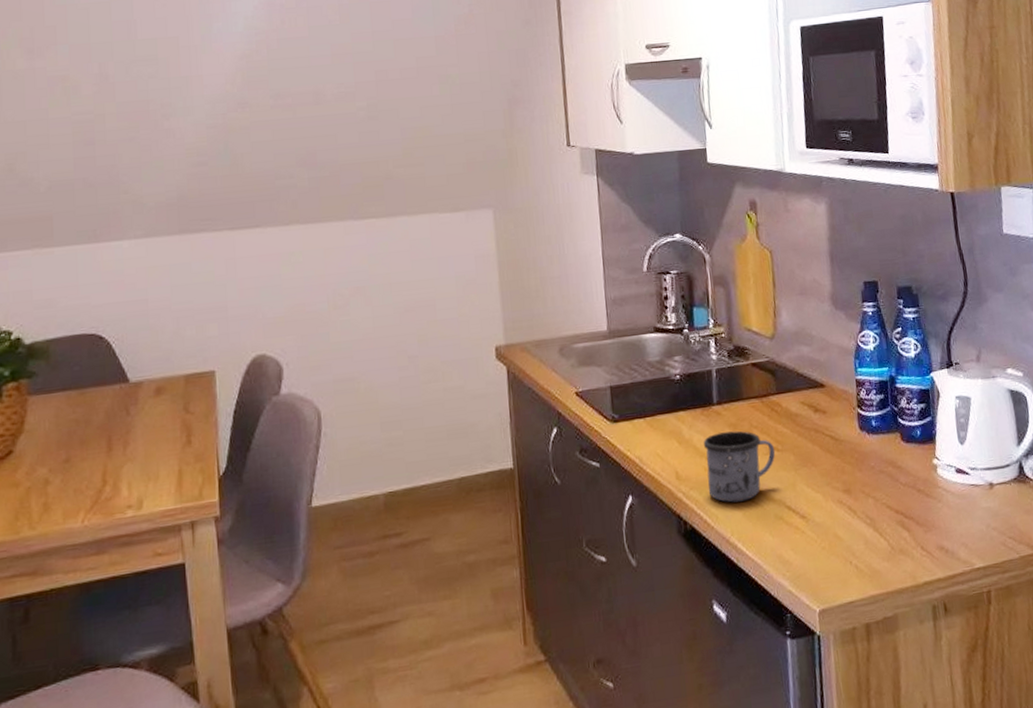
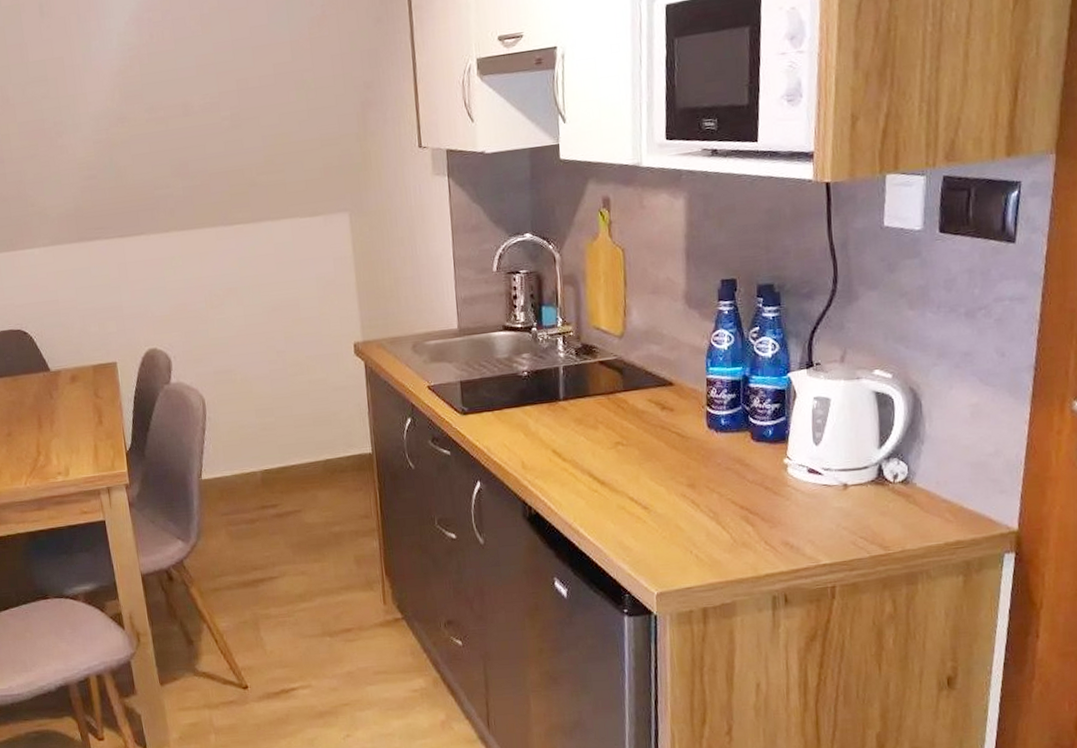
mug: present [703,430,776,503] -> none [548,425,620,492]

